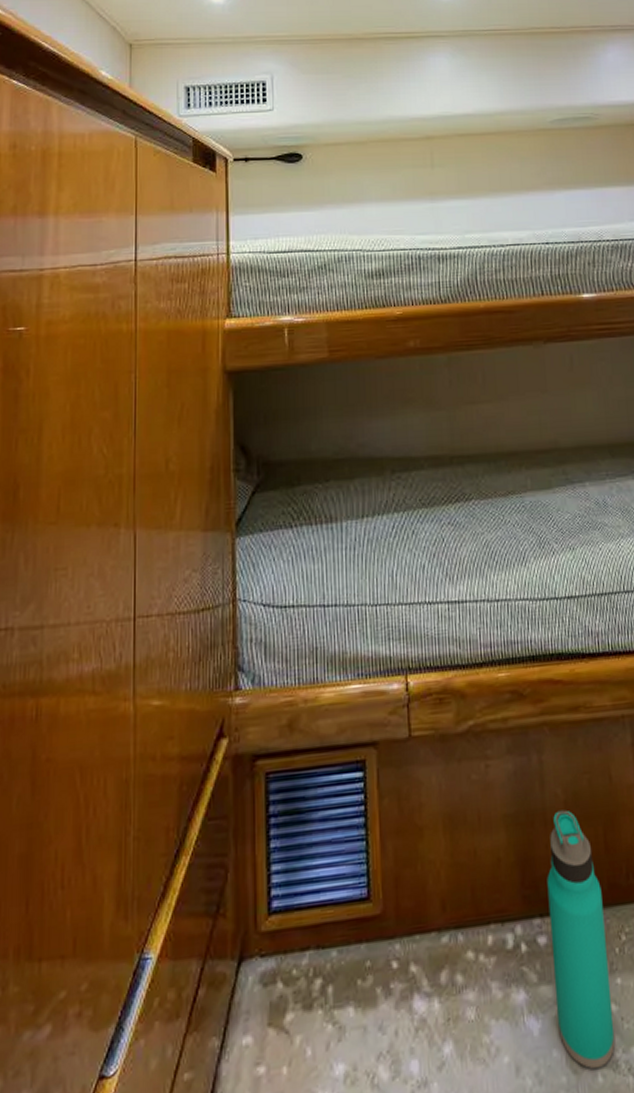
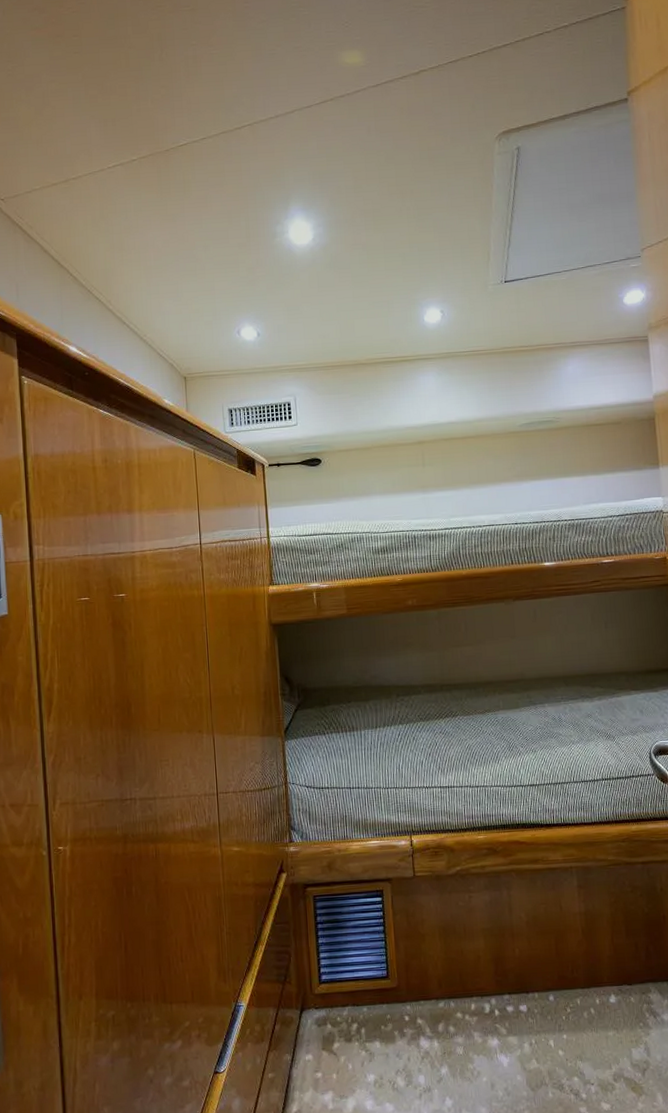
water bottle: present [547,809,616,1070] -> none [513,927,562,1089]

